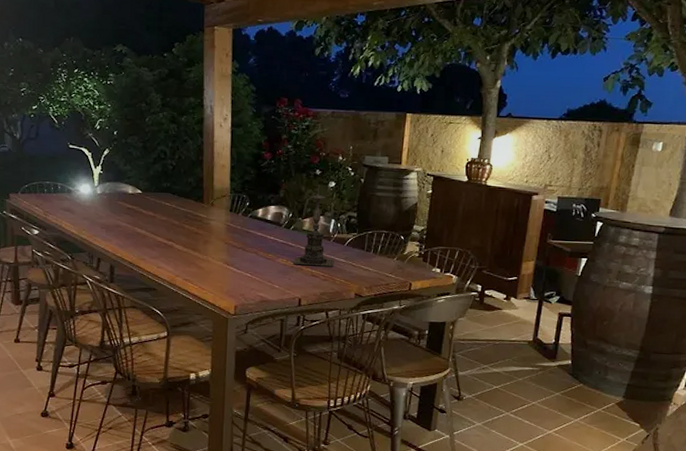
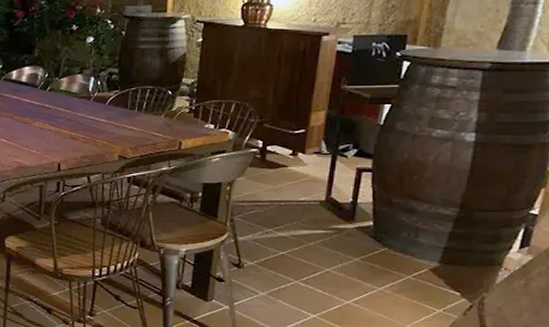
candle holder: present [293,185,334,267] -> none [50,41,95,128]

